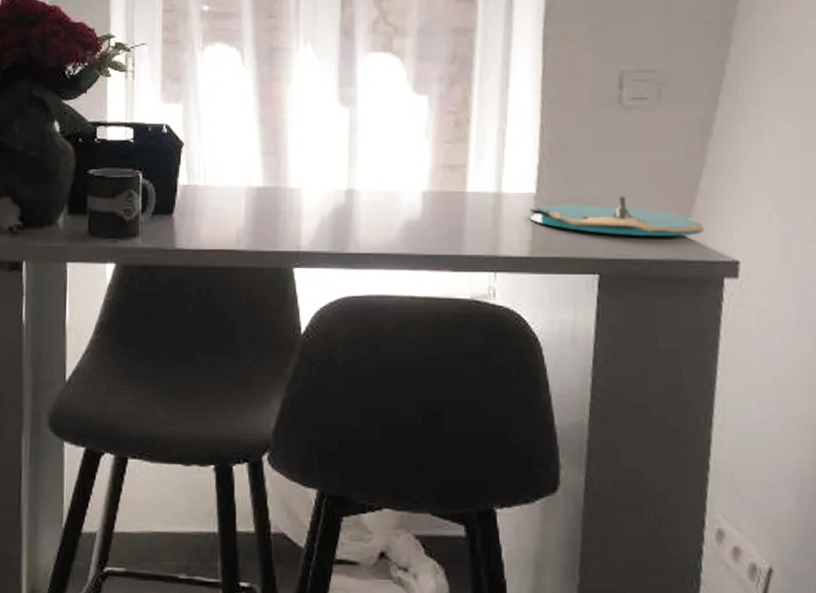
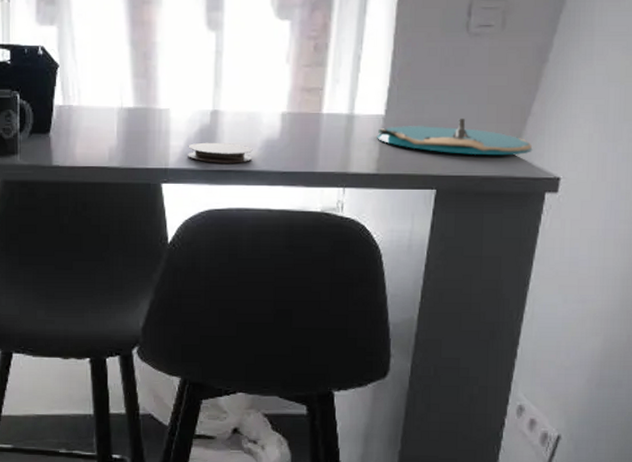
coaster: none [321,223,392,246] -> present [188,142,253,163]

